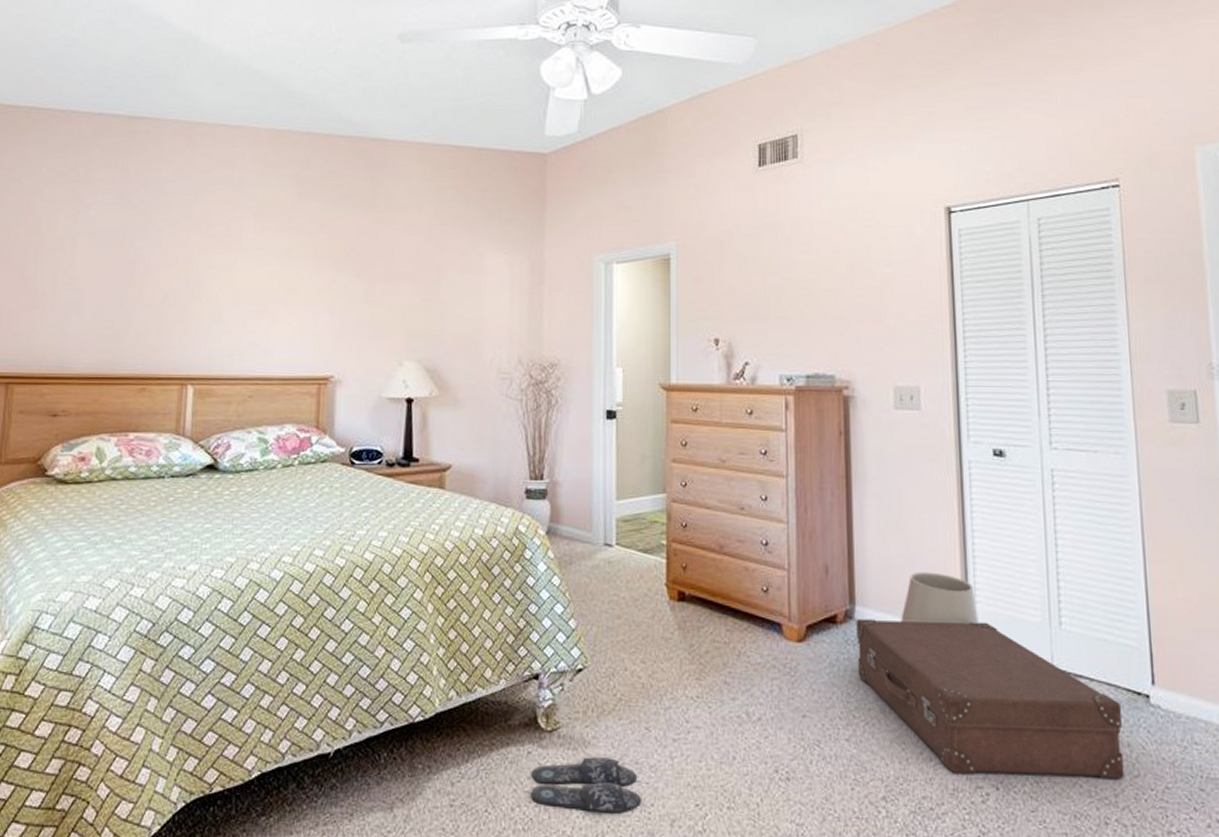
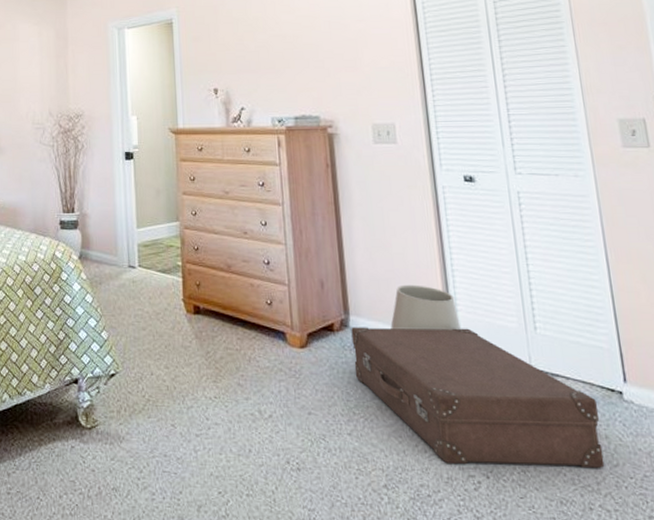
slippers: present [531,757,641,814] -> none [75,450,171,500]

